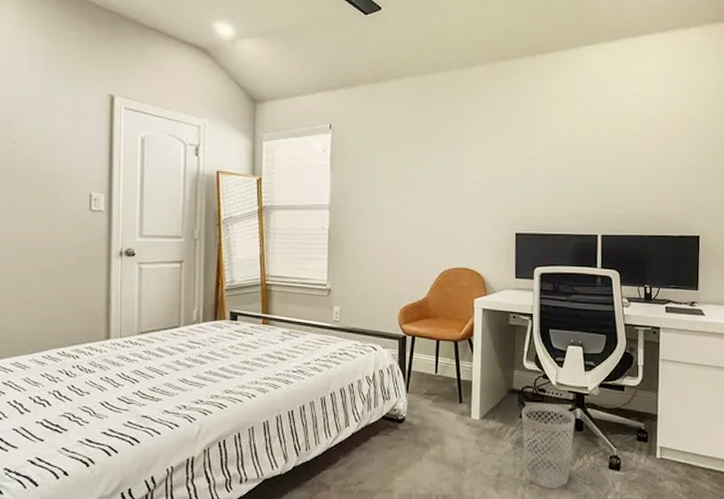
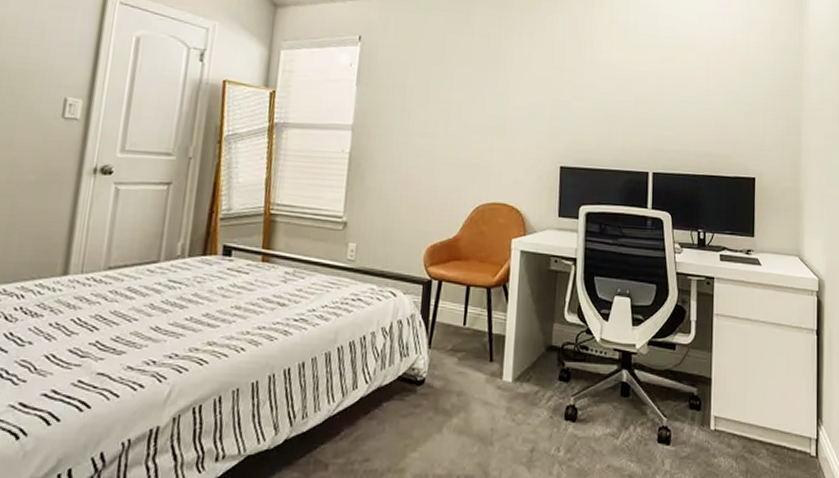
wastebasket: present [521,404,576,488] -> none [560,364,621,466]

